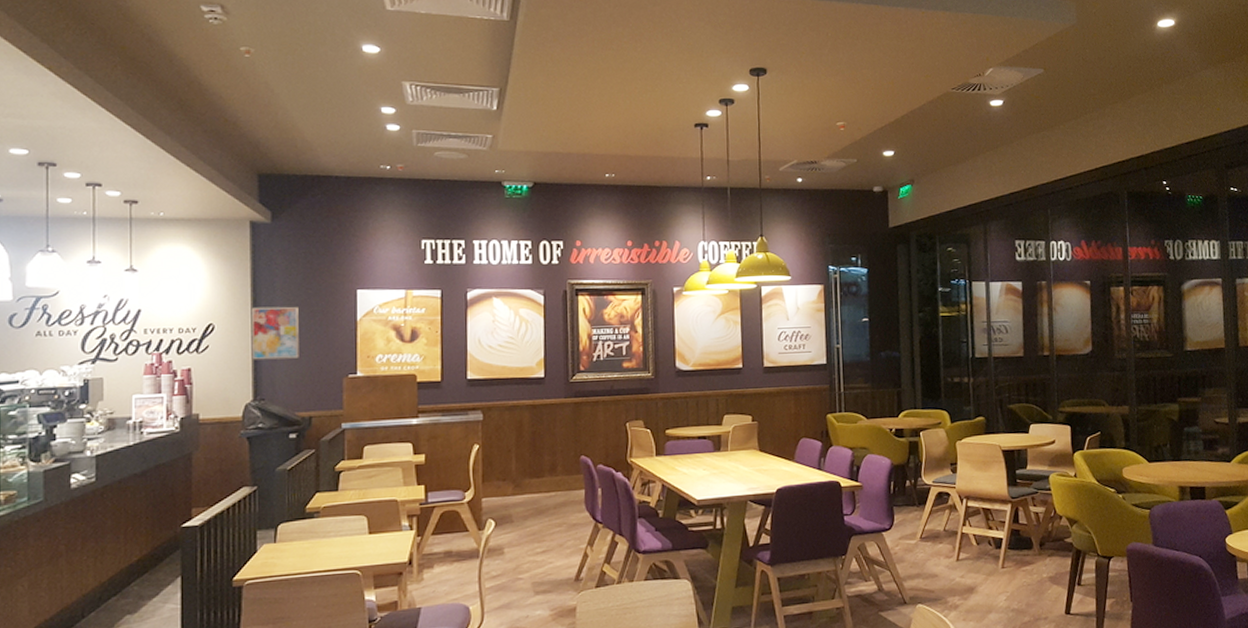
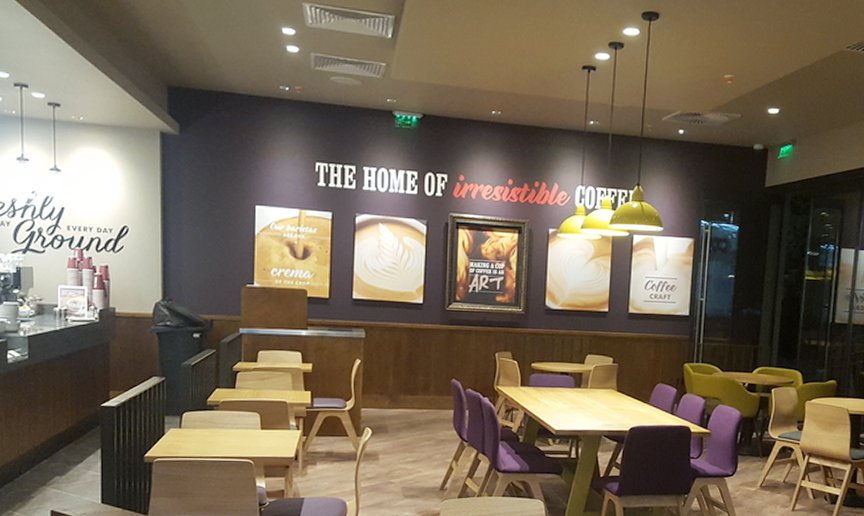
wall art: present [251,306,299,360] -> none [161,214,203,265]

